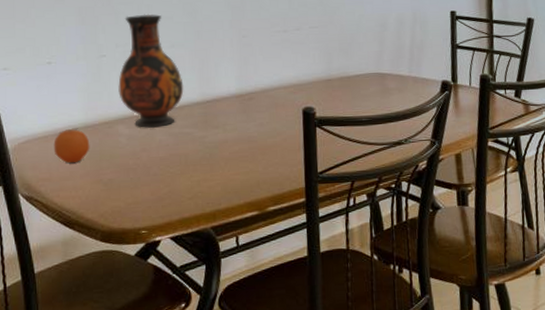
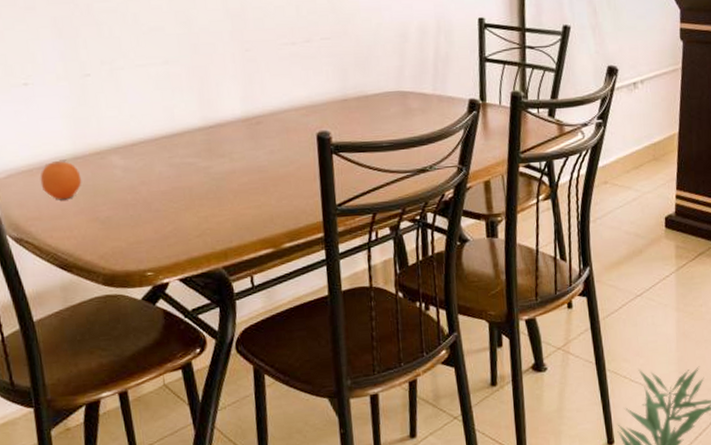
vase: present [118,14,184,128] -> none [107,24,183,159]

